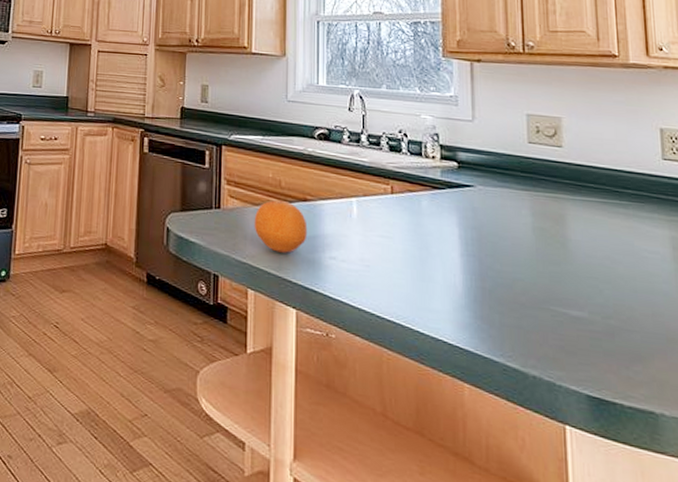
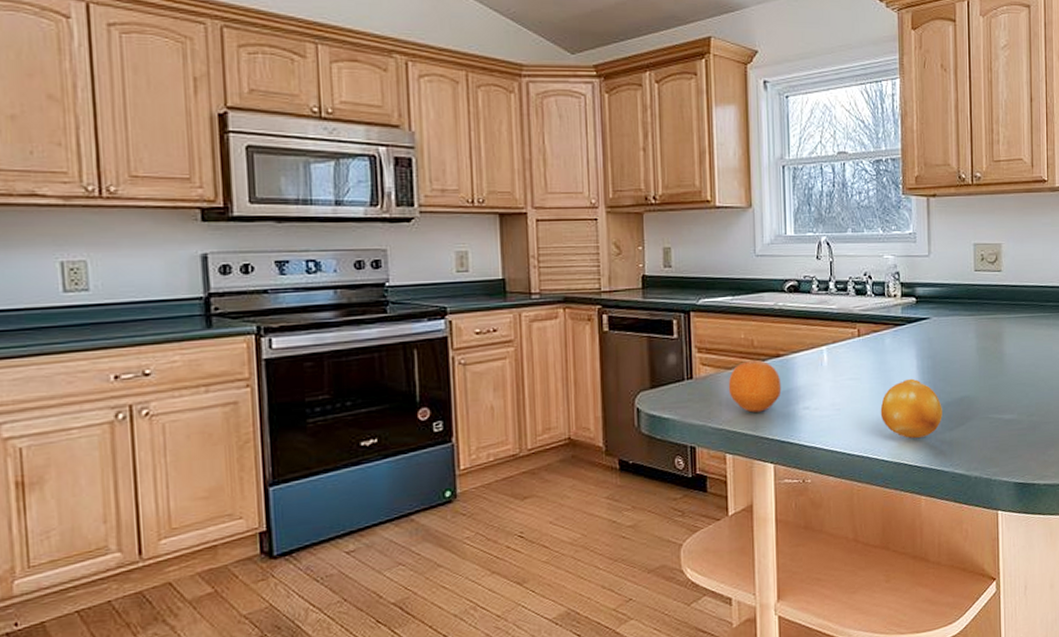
fruit: none [415,247,490,316] -> present [880,378,942,439]

